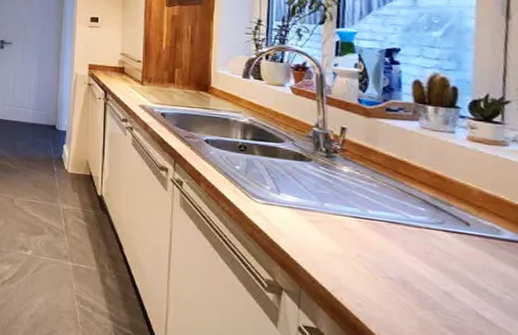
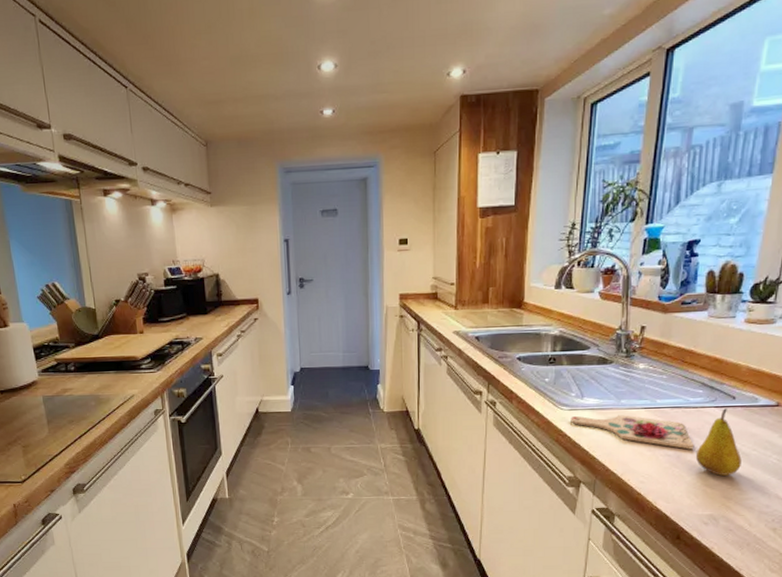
cutting board: none [266,212,423,277] -> present [571,415,695,450]
fruit: none [426,234,491,321] -> present [695,408,742,476]

